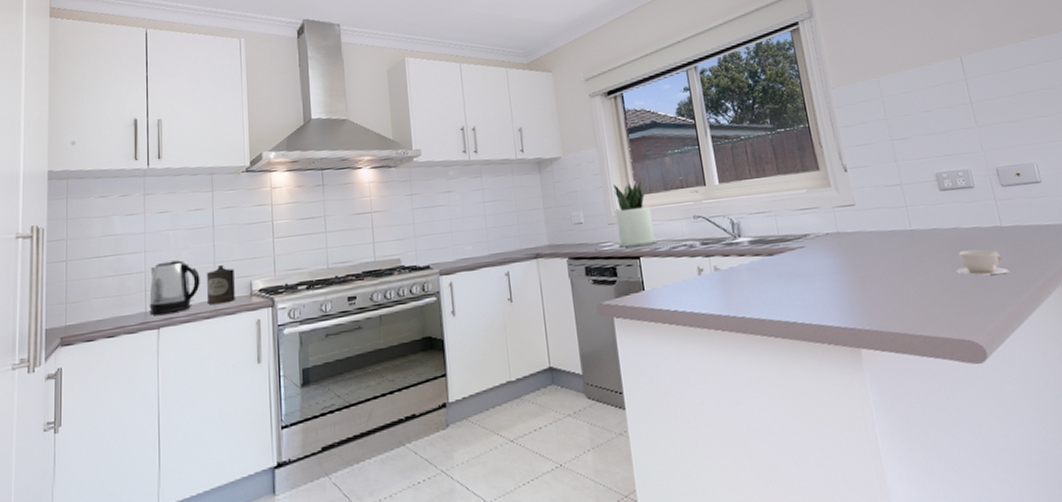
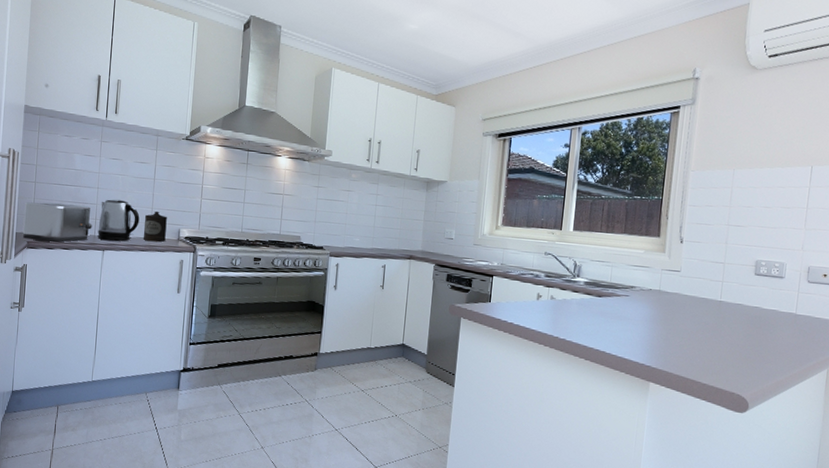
toaster: none [54,277,142,335] -> present [22,202,93,243]
planter: present [613,180,659,248] -> none [476,213,512,268]
teacup: present [955,249,1009,275] -> none [746,326,790,350]

